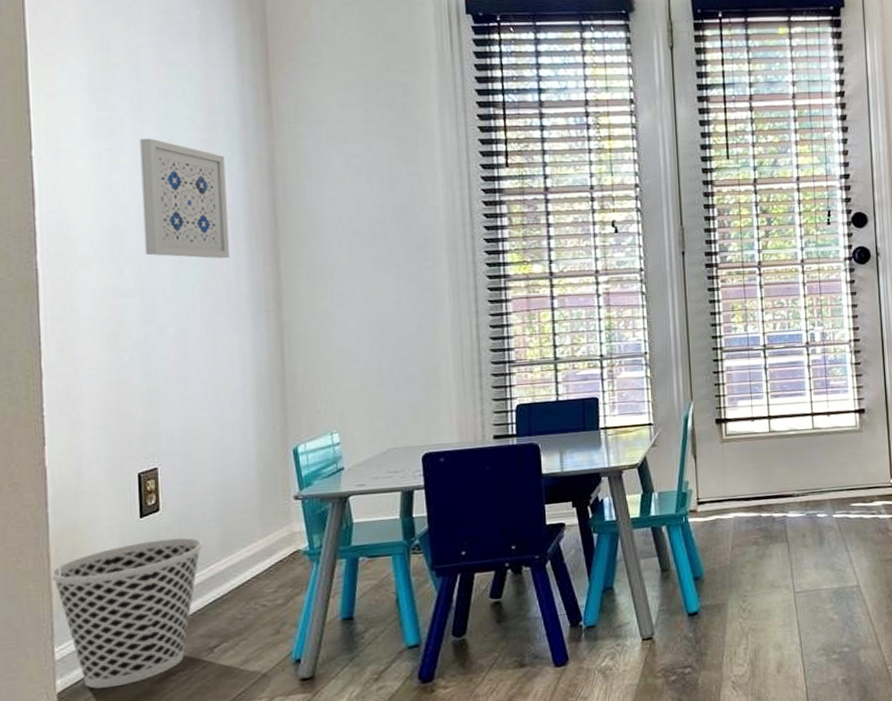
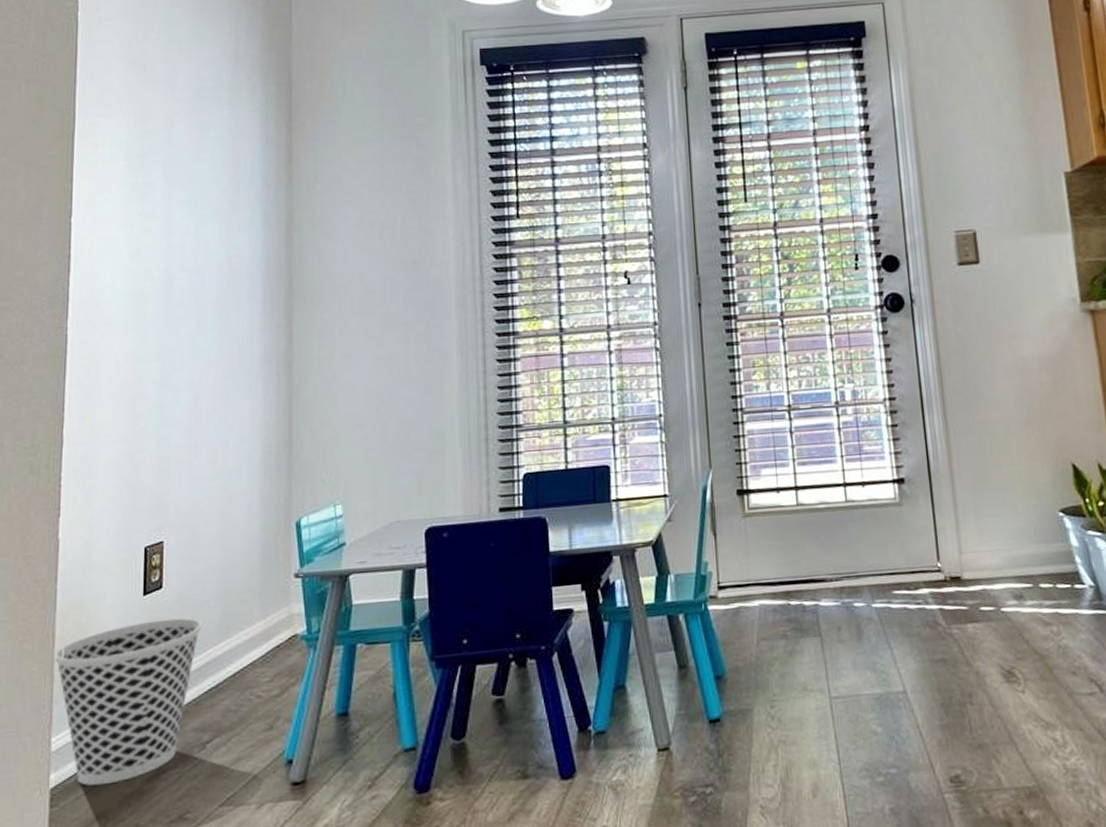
wall art: present [140,138,229,259] -> none [166,201,246,321]

